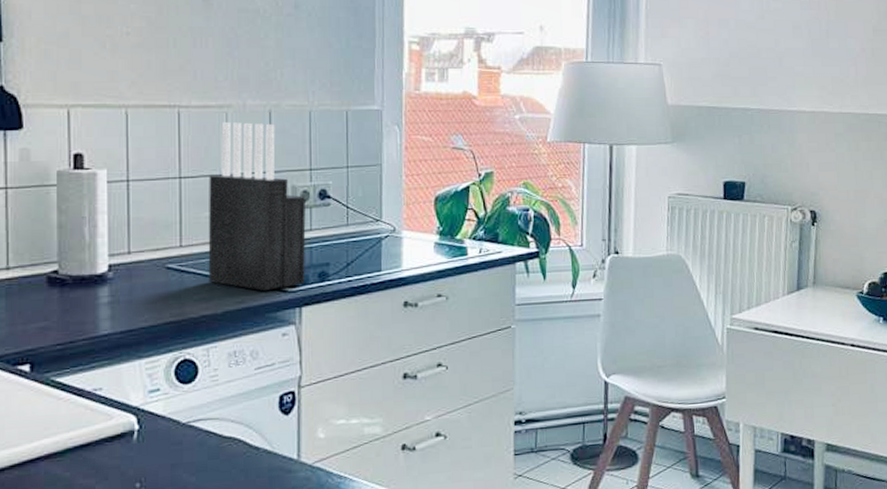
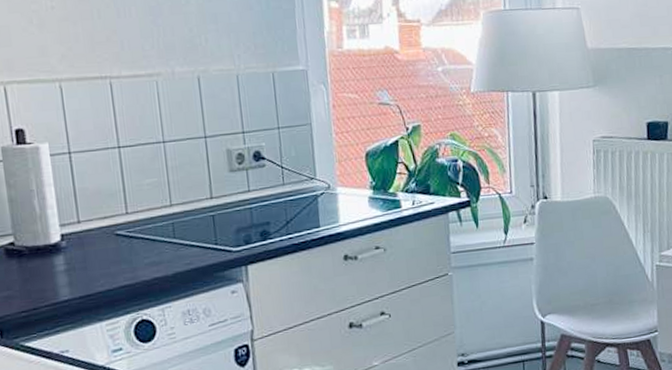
knife block: present [208,121,306,291] -> none [146,89,249,252]

